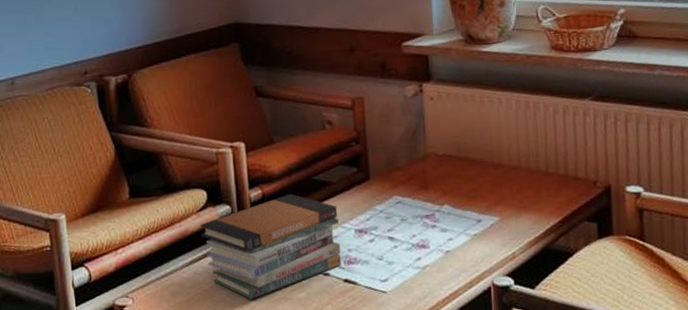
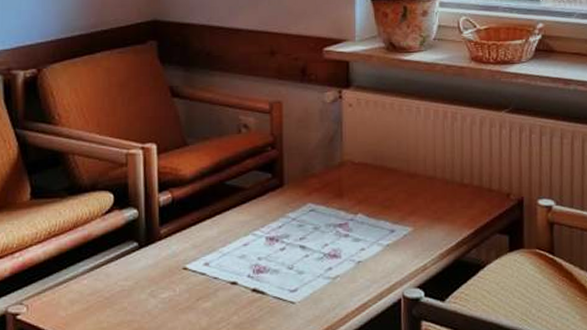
book stack: present [200,193,342,299] -> none [104,198,251,308]

